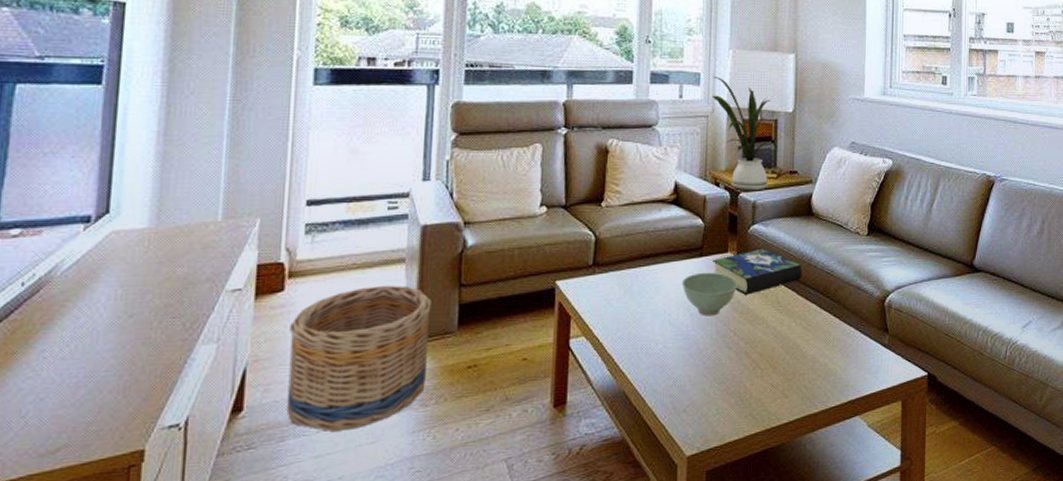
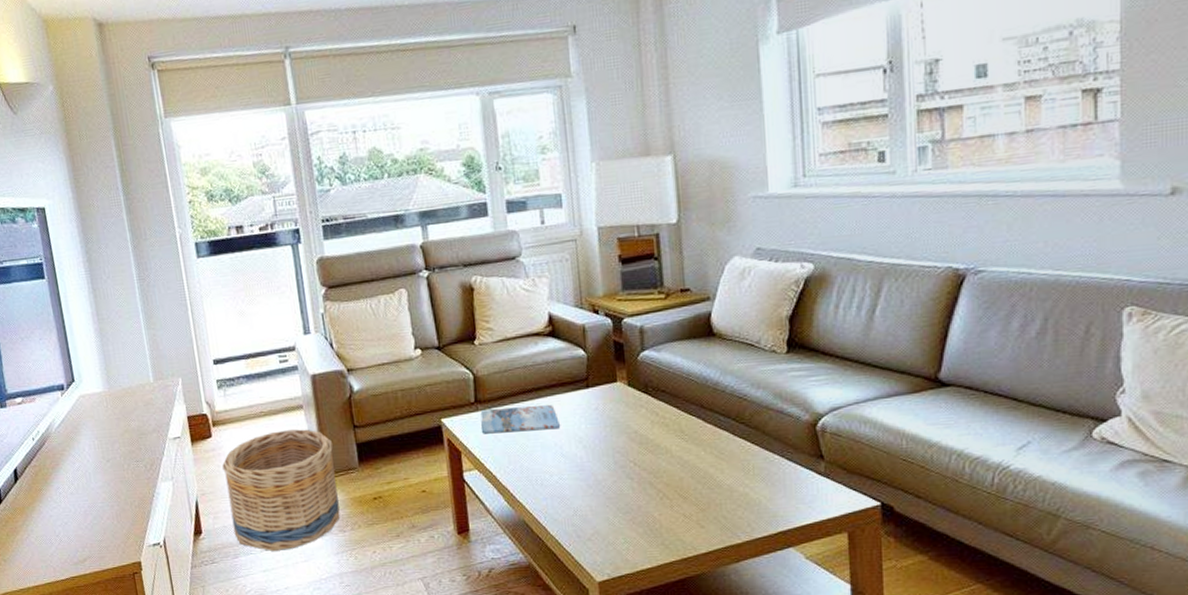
magazine: none [596,272,671,299] -> present [480,405,560,434]
bowl: present [681,272,738,316] -> none [569,403,633,448]
house plant: present [712,77,779,191] -> none [576,195,664,316]
book: present [713,248,802,295] -> none [601,375,708,425]

